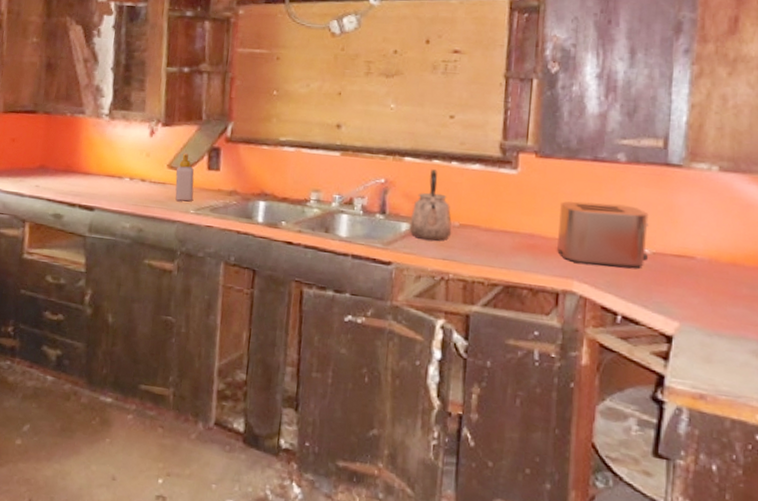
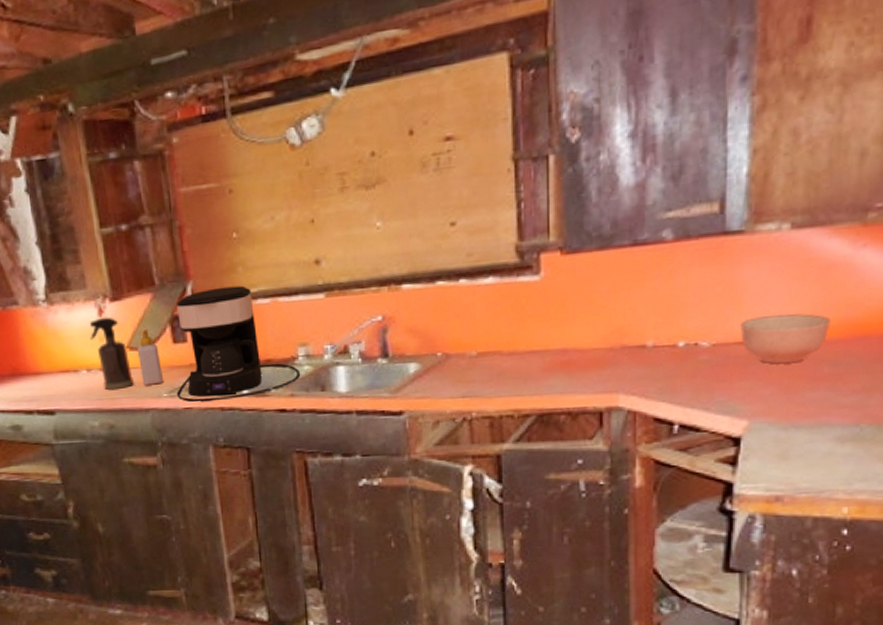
spray bottle: none [139,137,168,200] -> present [90,317,134,391]
coffee maker: none [201,131,310,226] -> present [176,285,301,403]
kettle: present [409,169,452,241] -> none [418,293,469,379]
toaster: present [557,201,649,268] -> none [596,293,706,374]
bowl: none [675,236,750,281] -> present [739,314,832,365]

